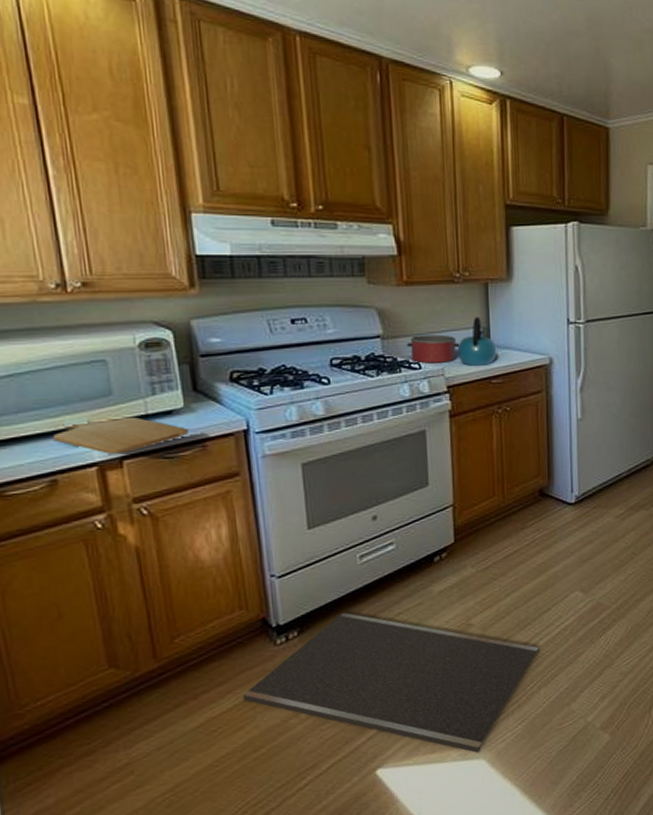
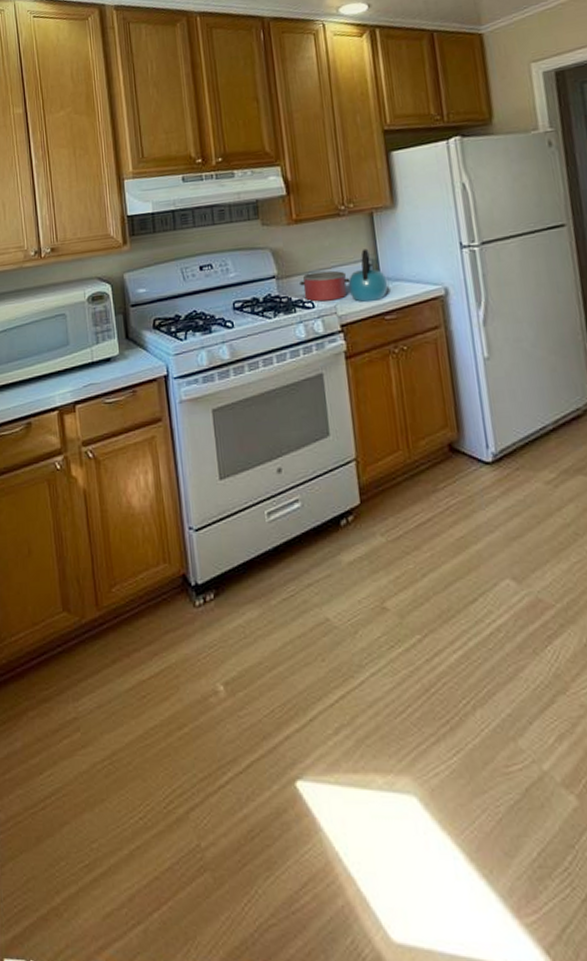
chopping board: present [52,416,190,455] -> none [29,364,123,400]
door mat: present [243,612,540,753] -> none [168,577,470,785]

